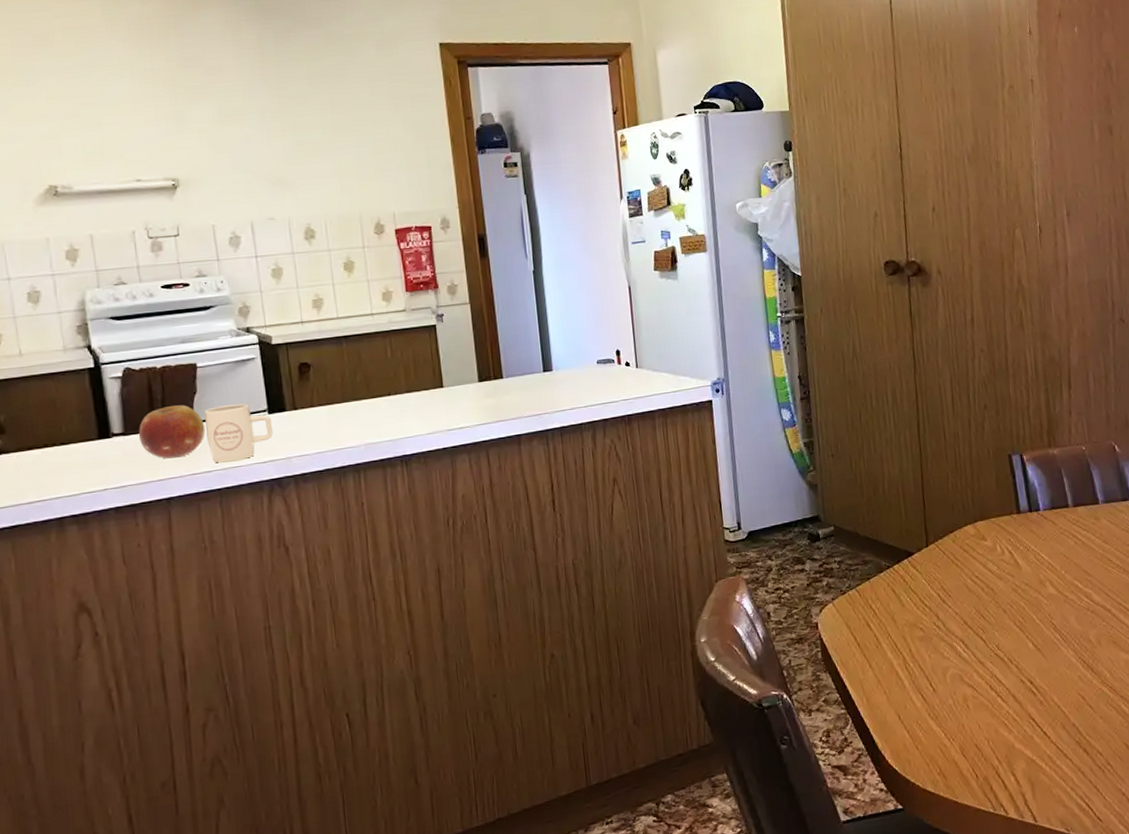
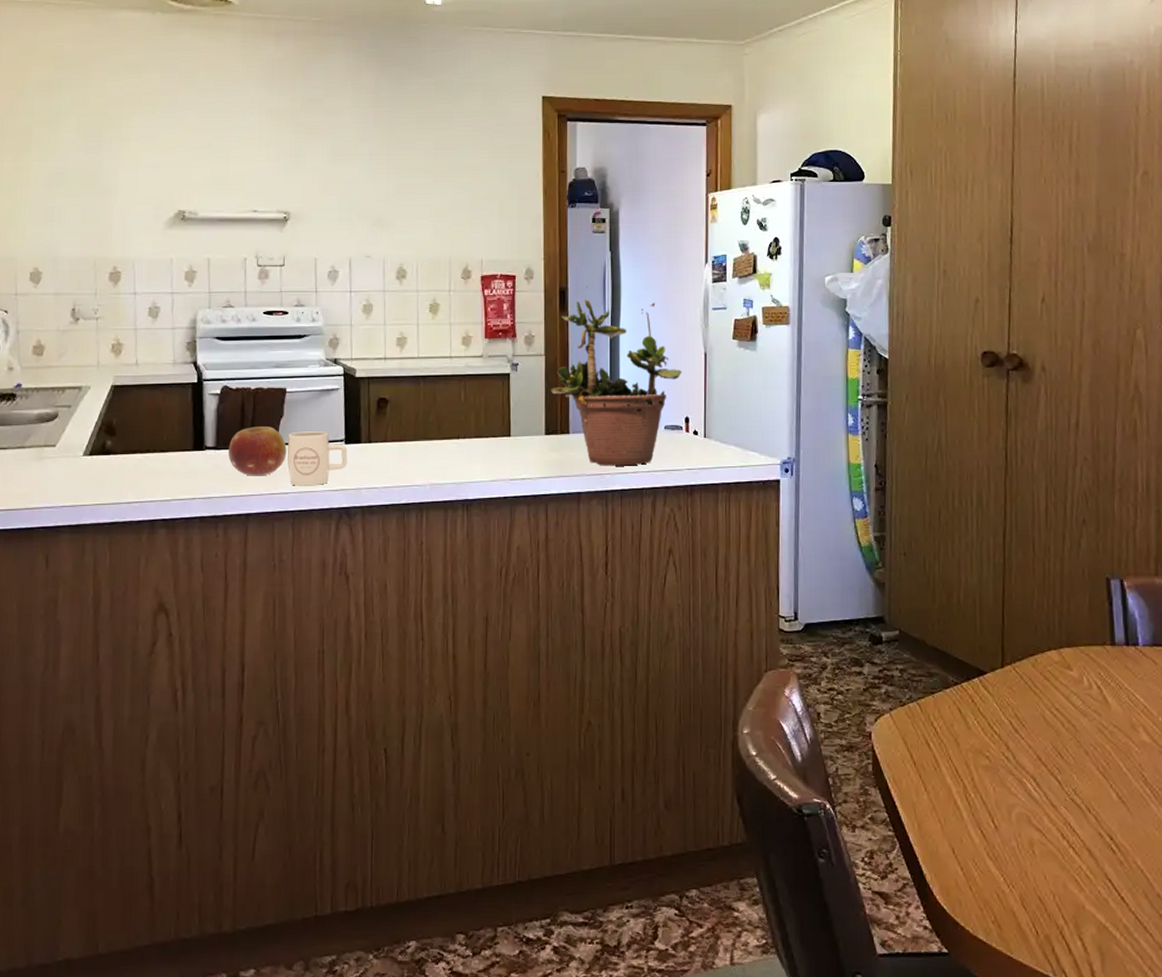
potted plant: none [480,231,609,406] -> present [551,286,682,466]

